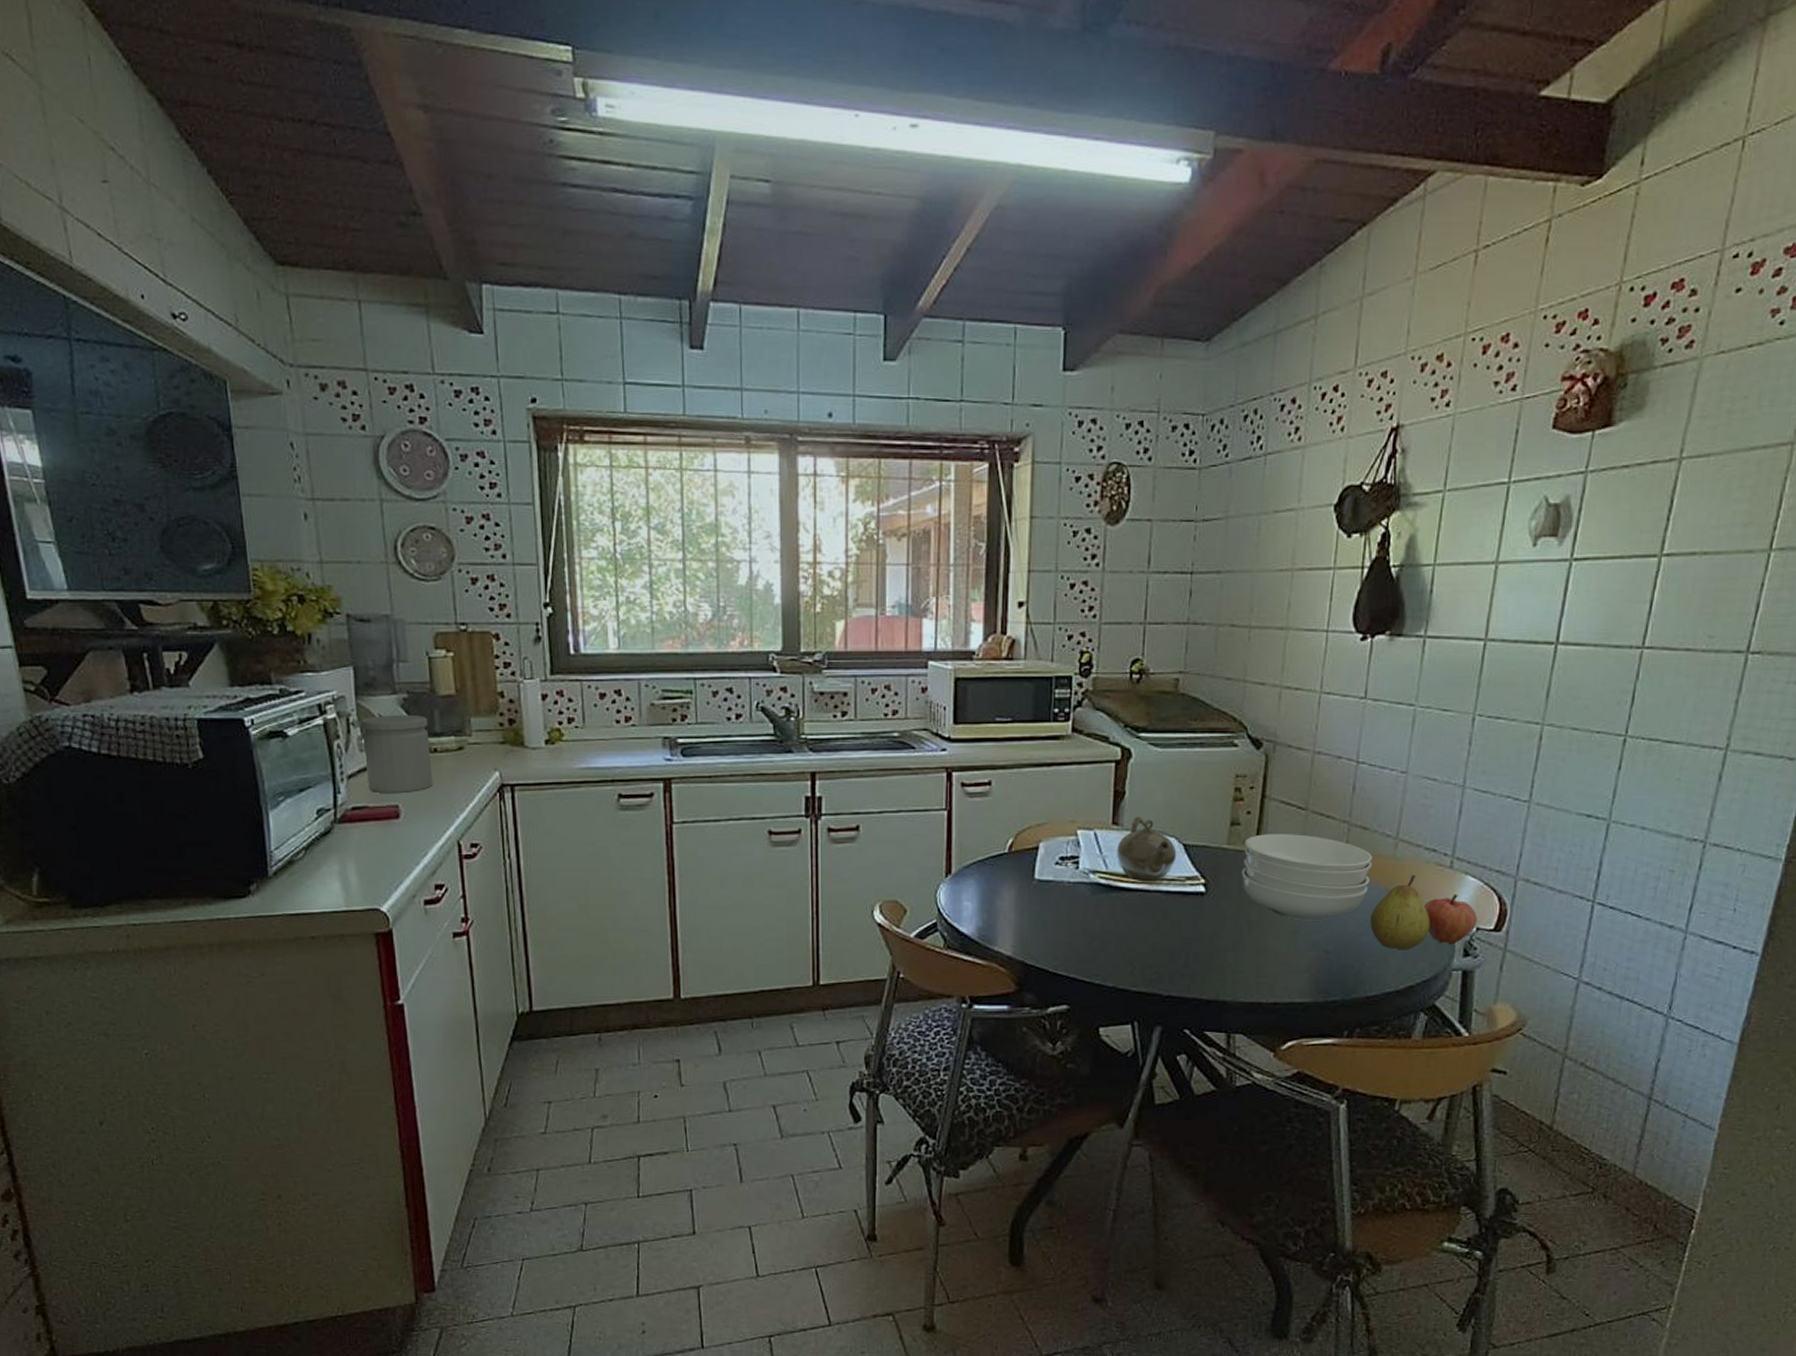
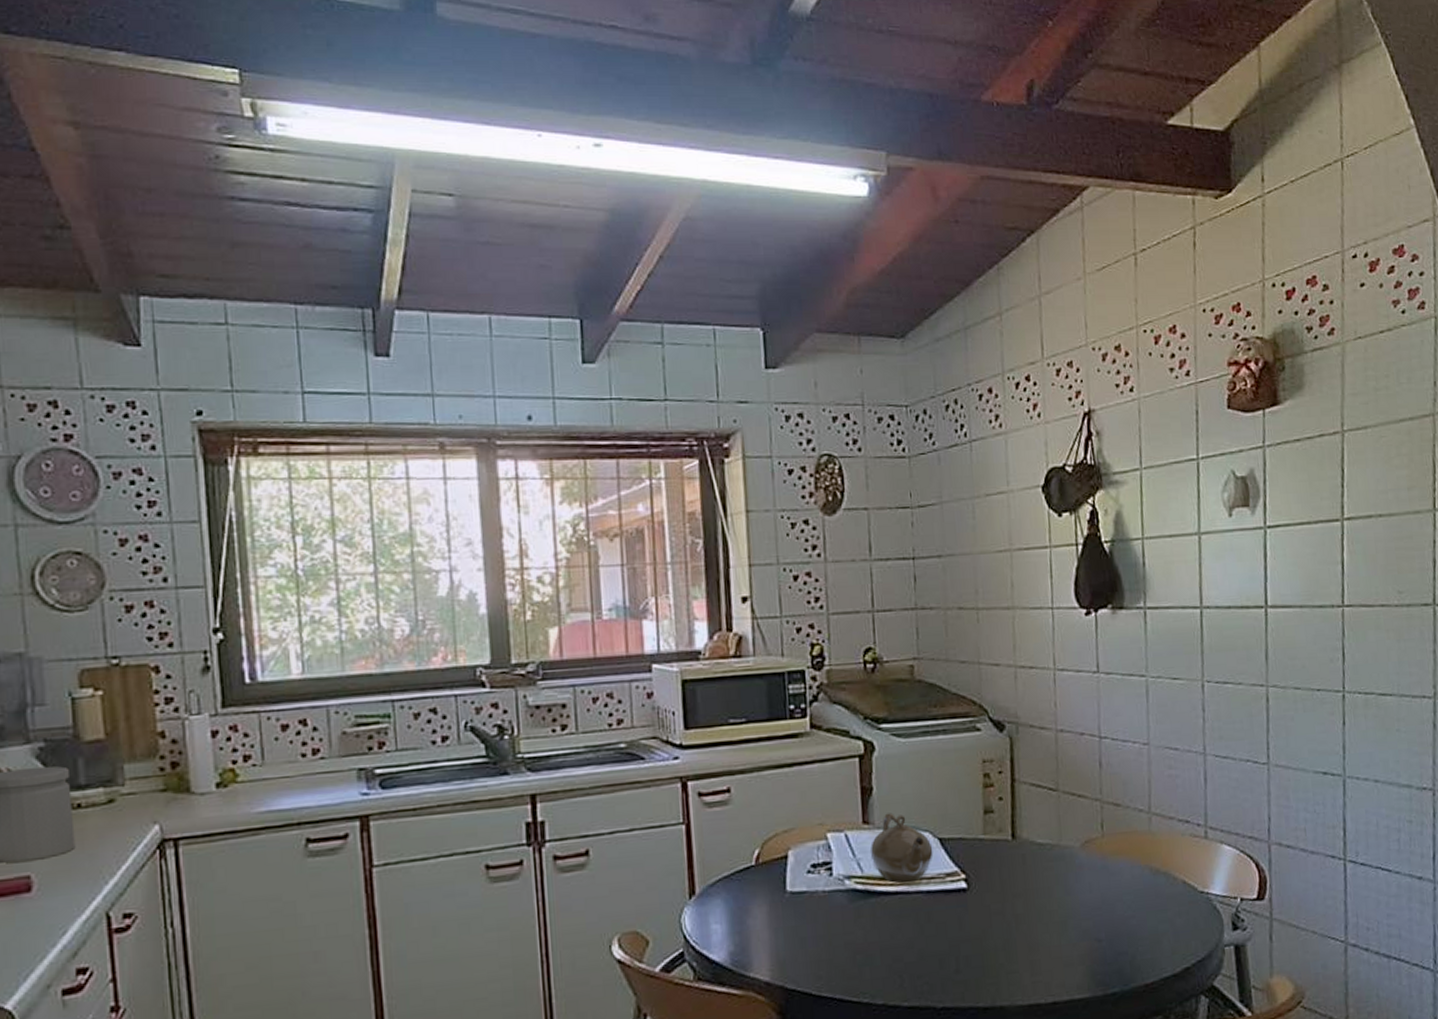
bowl: present [1241,834,1372,921] -> none [1000,817,1130,909]
fruit: present [1370,875,1431,950] -> none [1136,849,1196,930]
fruit: present [1423,894,1478,945] -> none [1186,864,1240,919]

